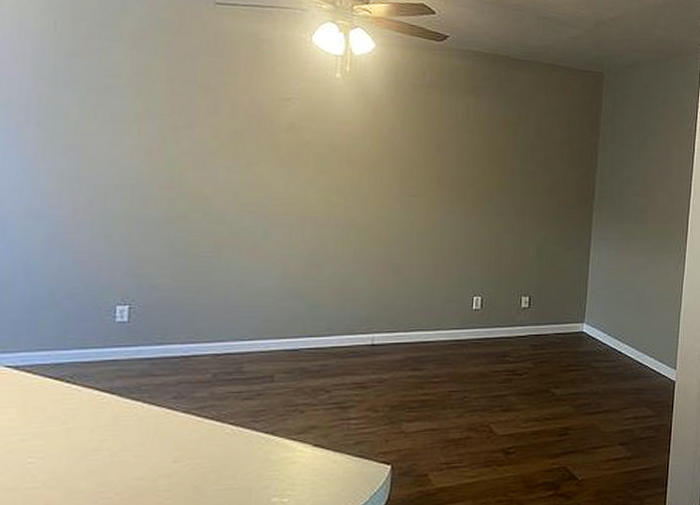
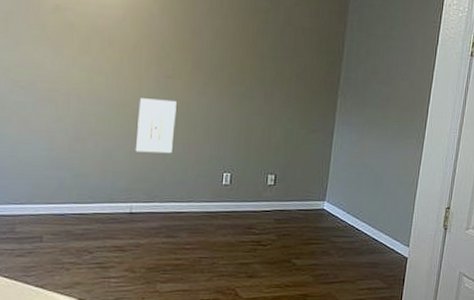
wall art: none [376,219,421,278] -> present [135,98,177,154]

